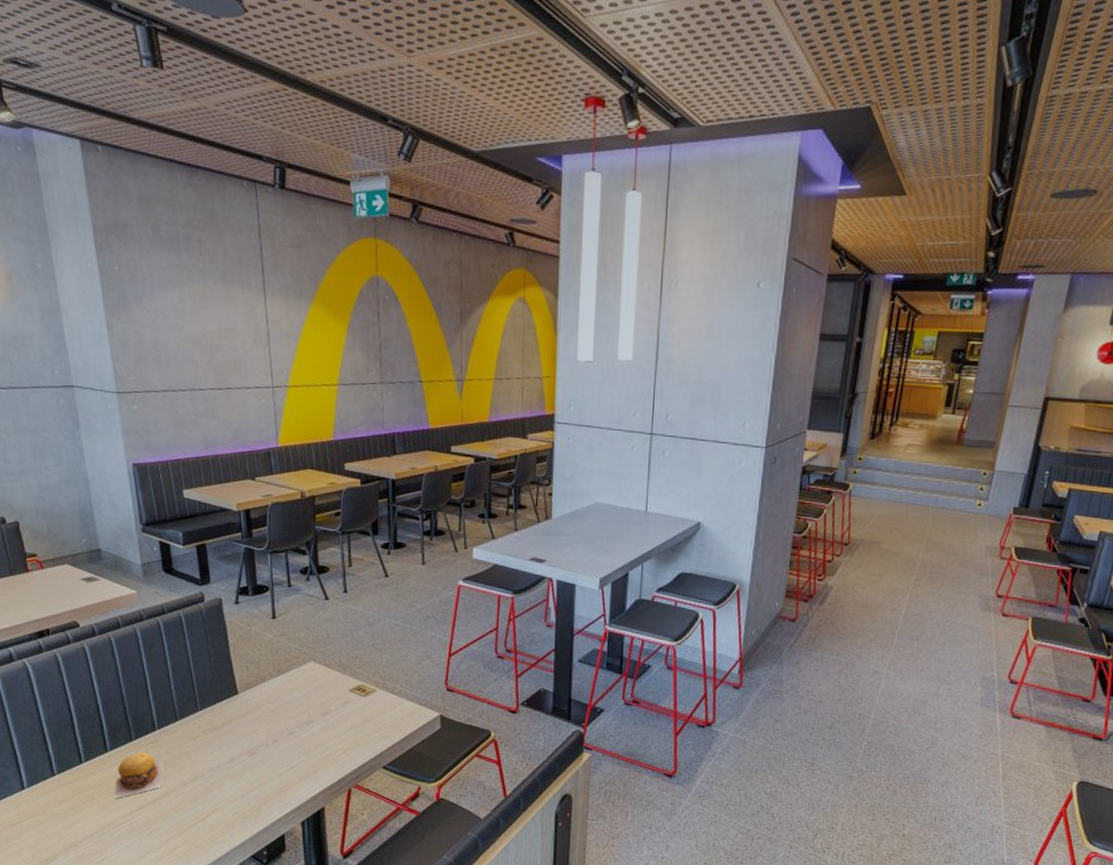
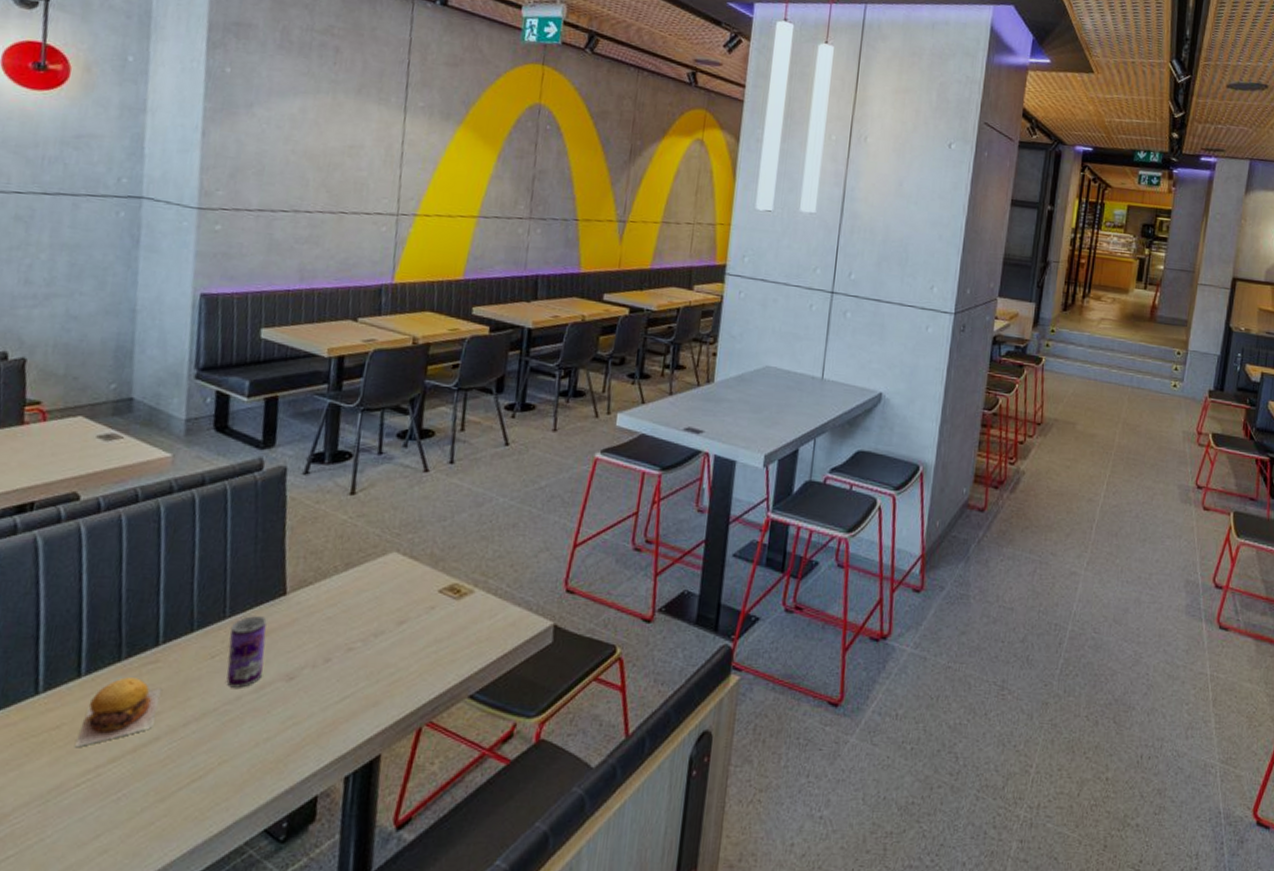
beverage can: none [203,709,232,760] -> present [226,616,267,688]

